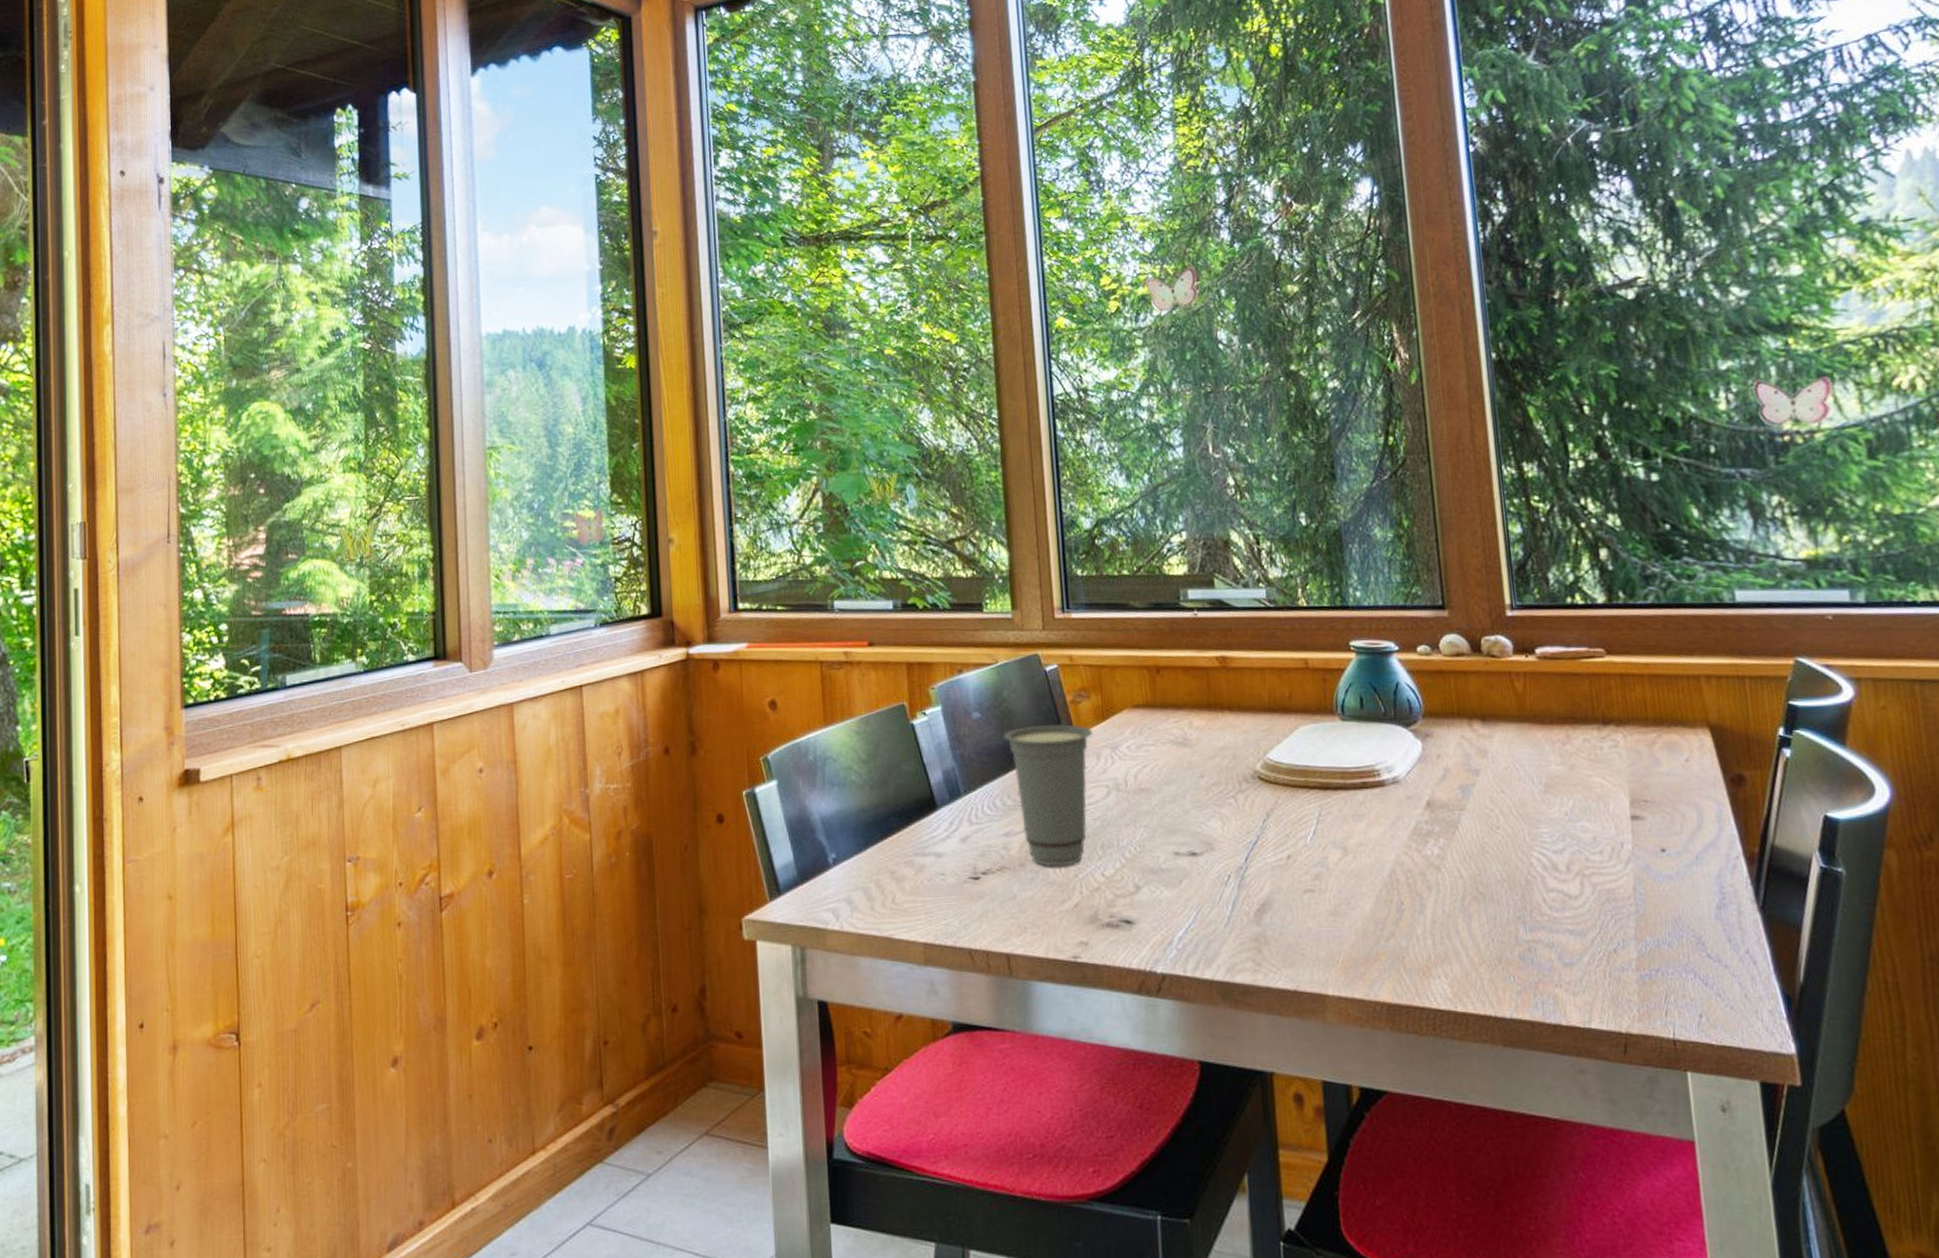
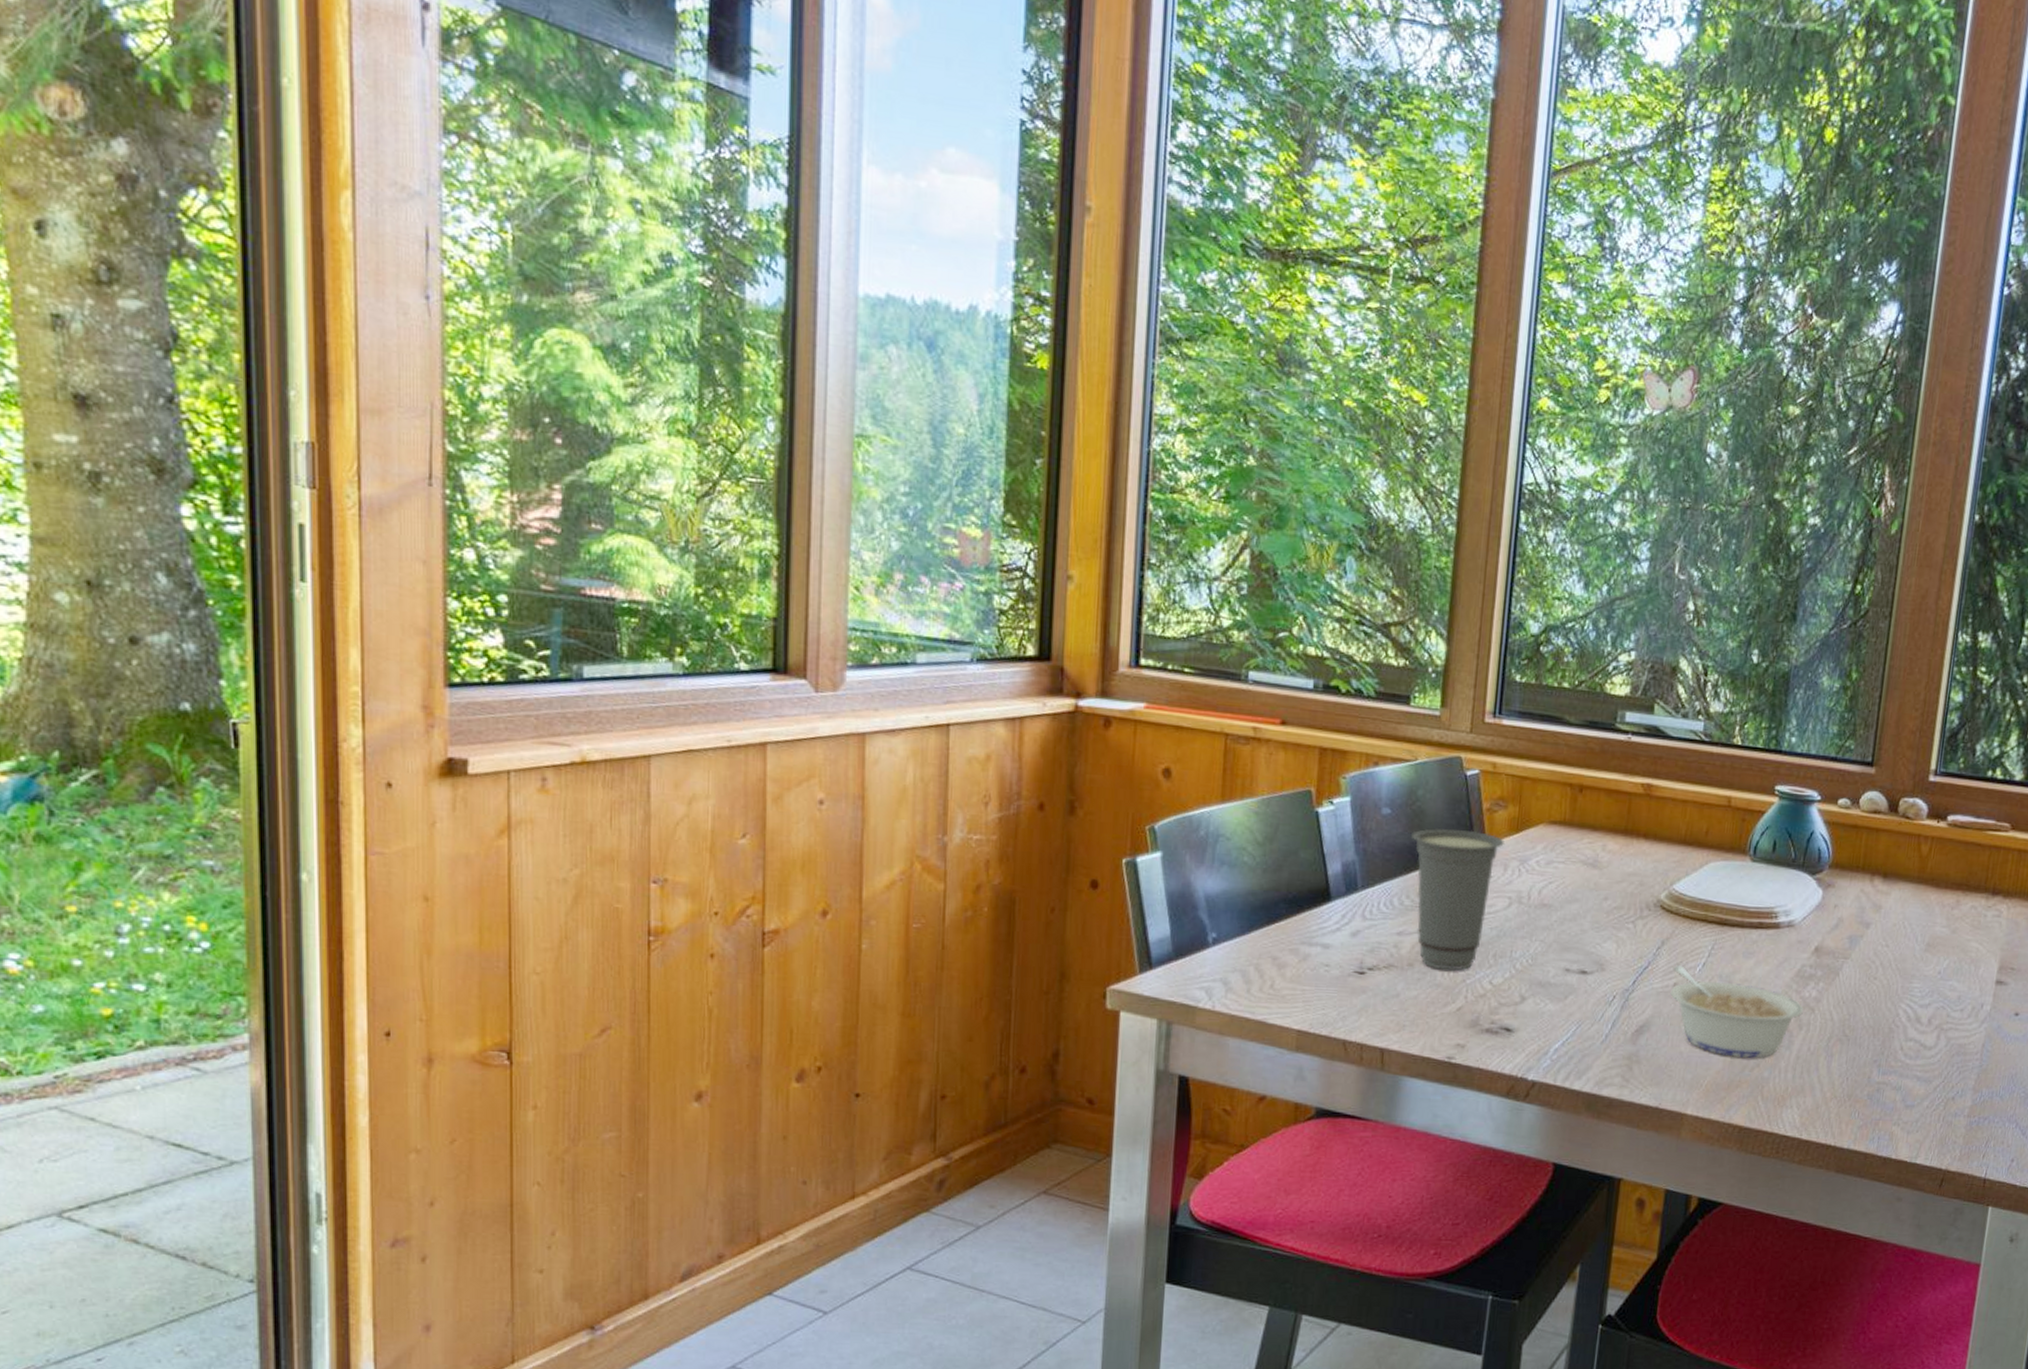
legume: none [1283,836,1429,928] -> present [1670,965,1804,1058]

